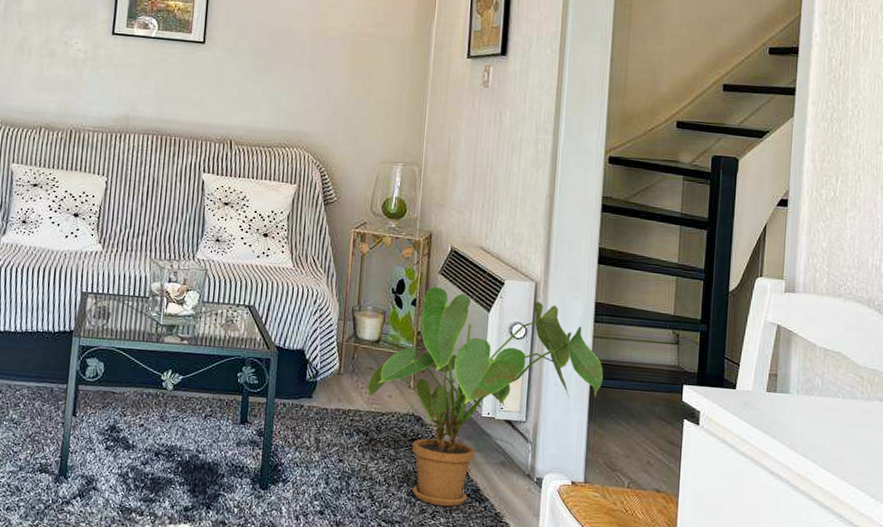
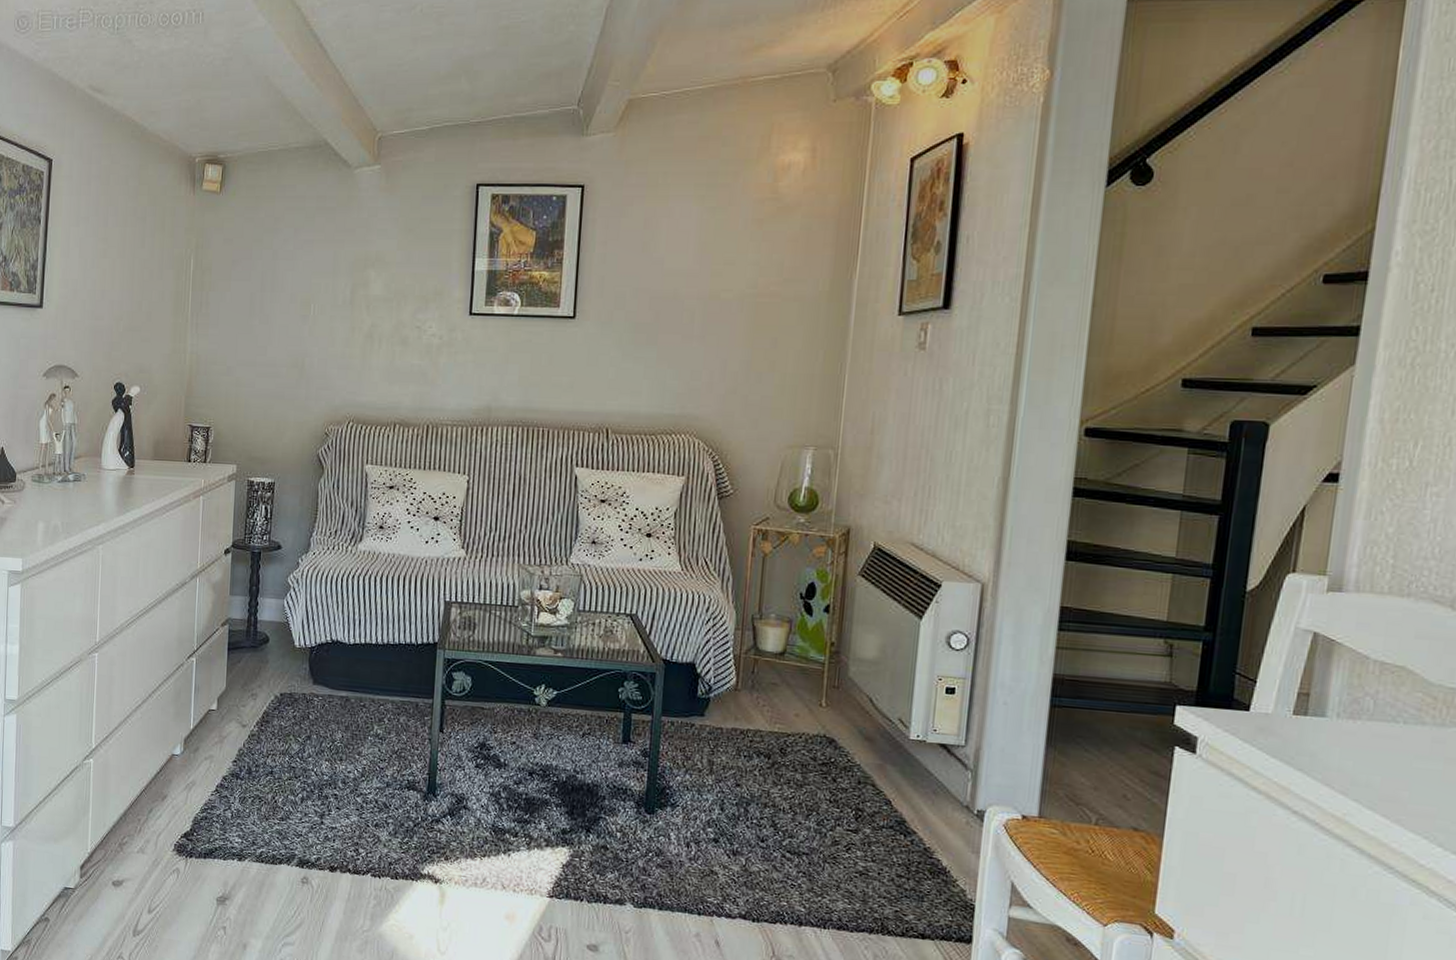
house plant: present [367,286,603,507] -> none [769,590,1068,839]

